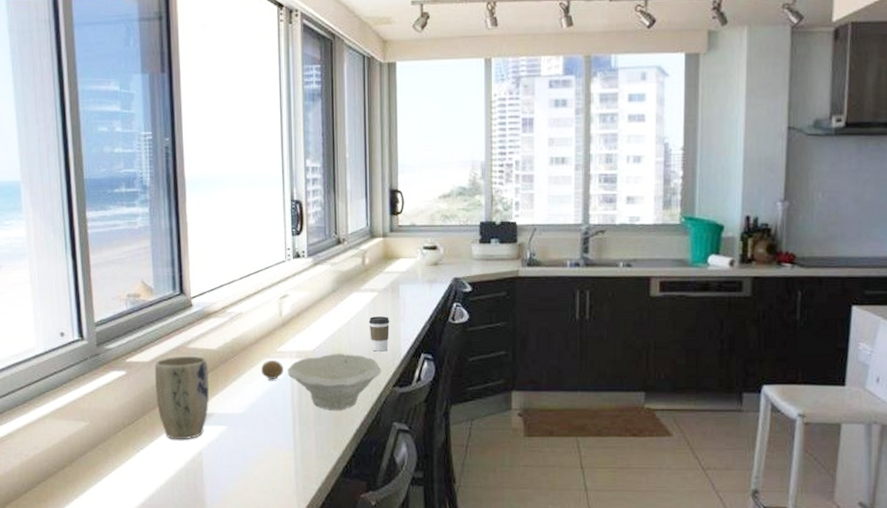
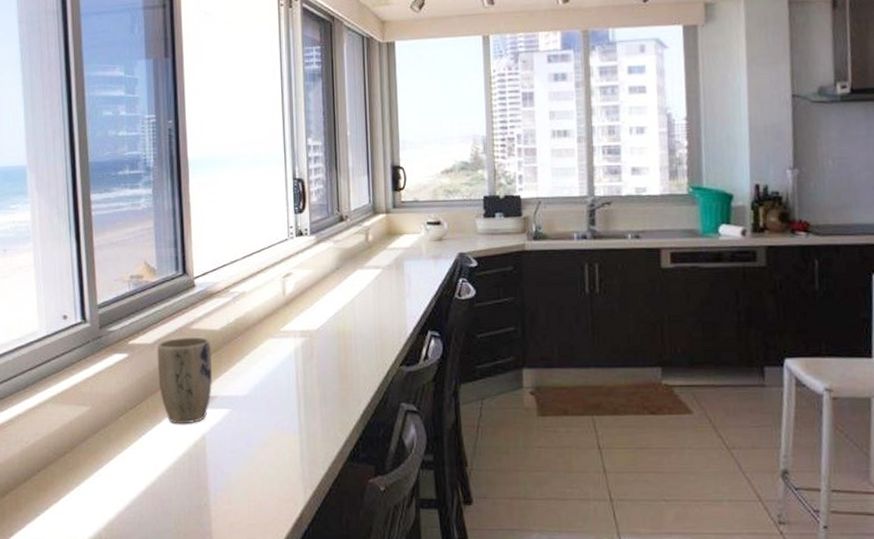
fruit: present [260,359,283,380] -> none [264,339,288,361]
bowl: present [287,353,382,410] -> none [291,332,388,391]
coffee cup: present [368,316,390,352] -> none [373,293,395,330]

